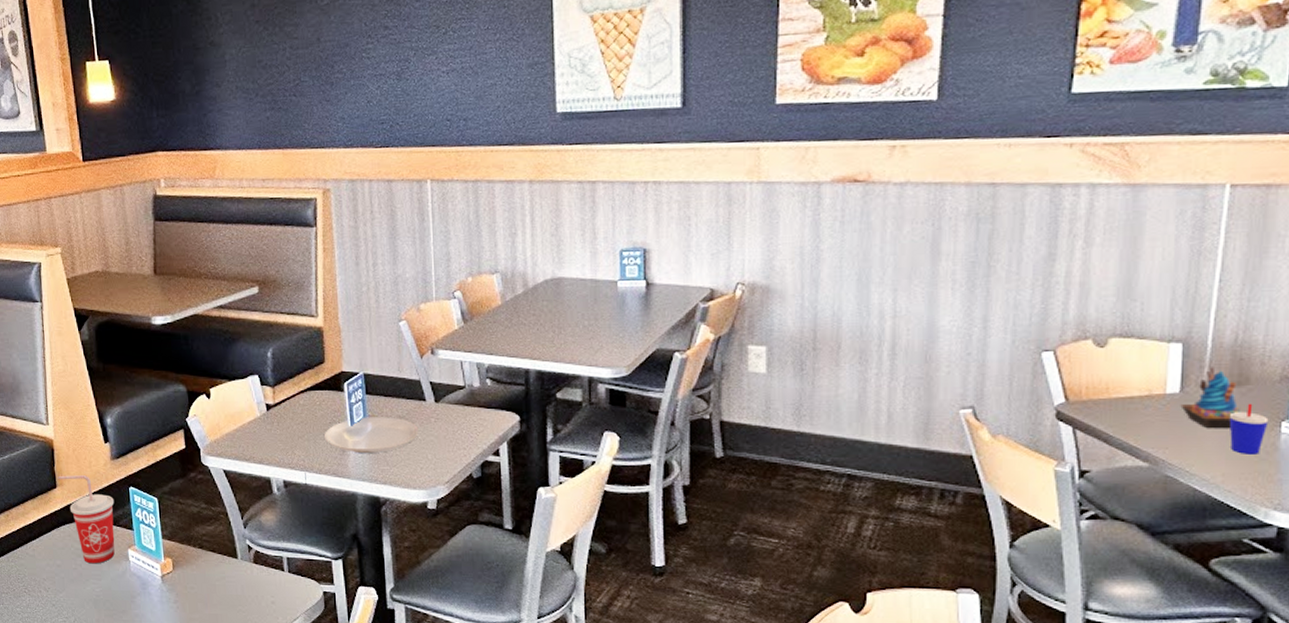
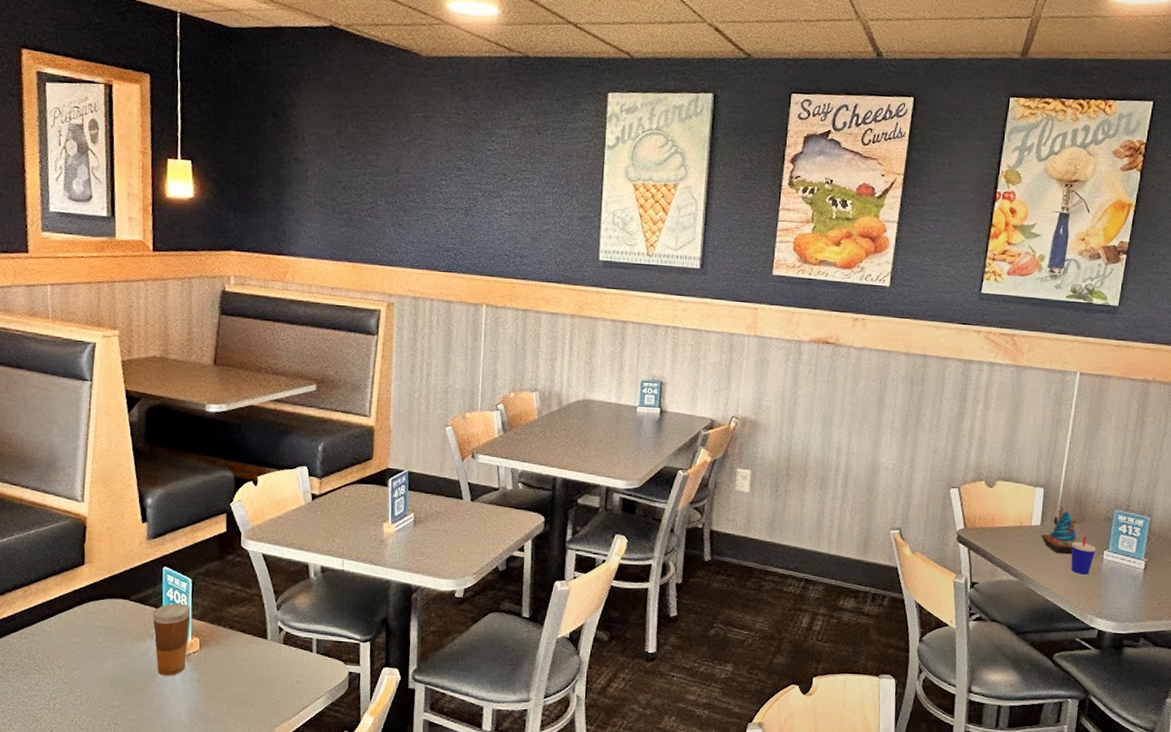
beverage cup: present [58,474,115,564] -> none [87,552,146,642]
beverage cup: none [125,523,162,598] -> present [153,603,190,676]
plate: present [323,417,419,453] -> none [364,511,454,544]

